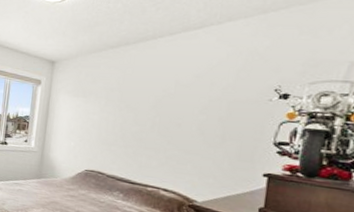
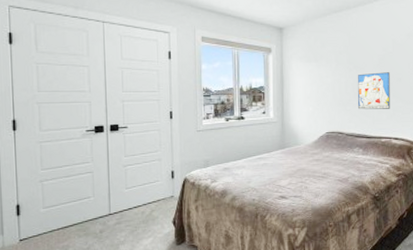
wall art: none [124,114,168,156] -> present [358,72,390,110]

